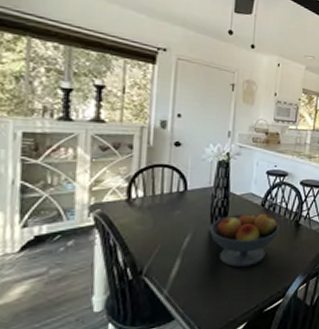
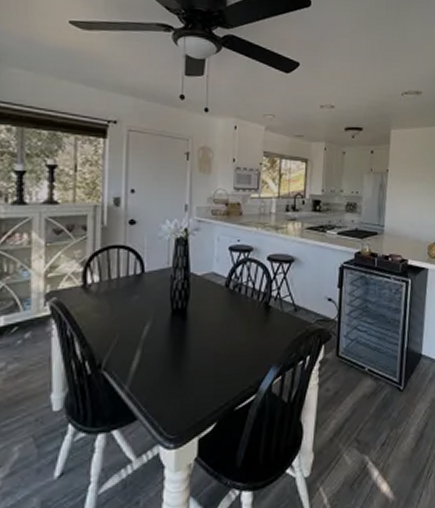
fruit bowl: present [209,213,280,268] -> none [170,295,247,359]

